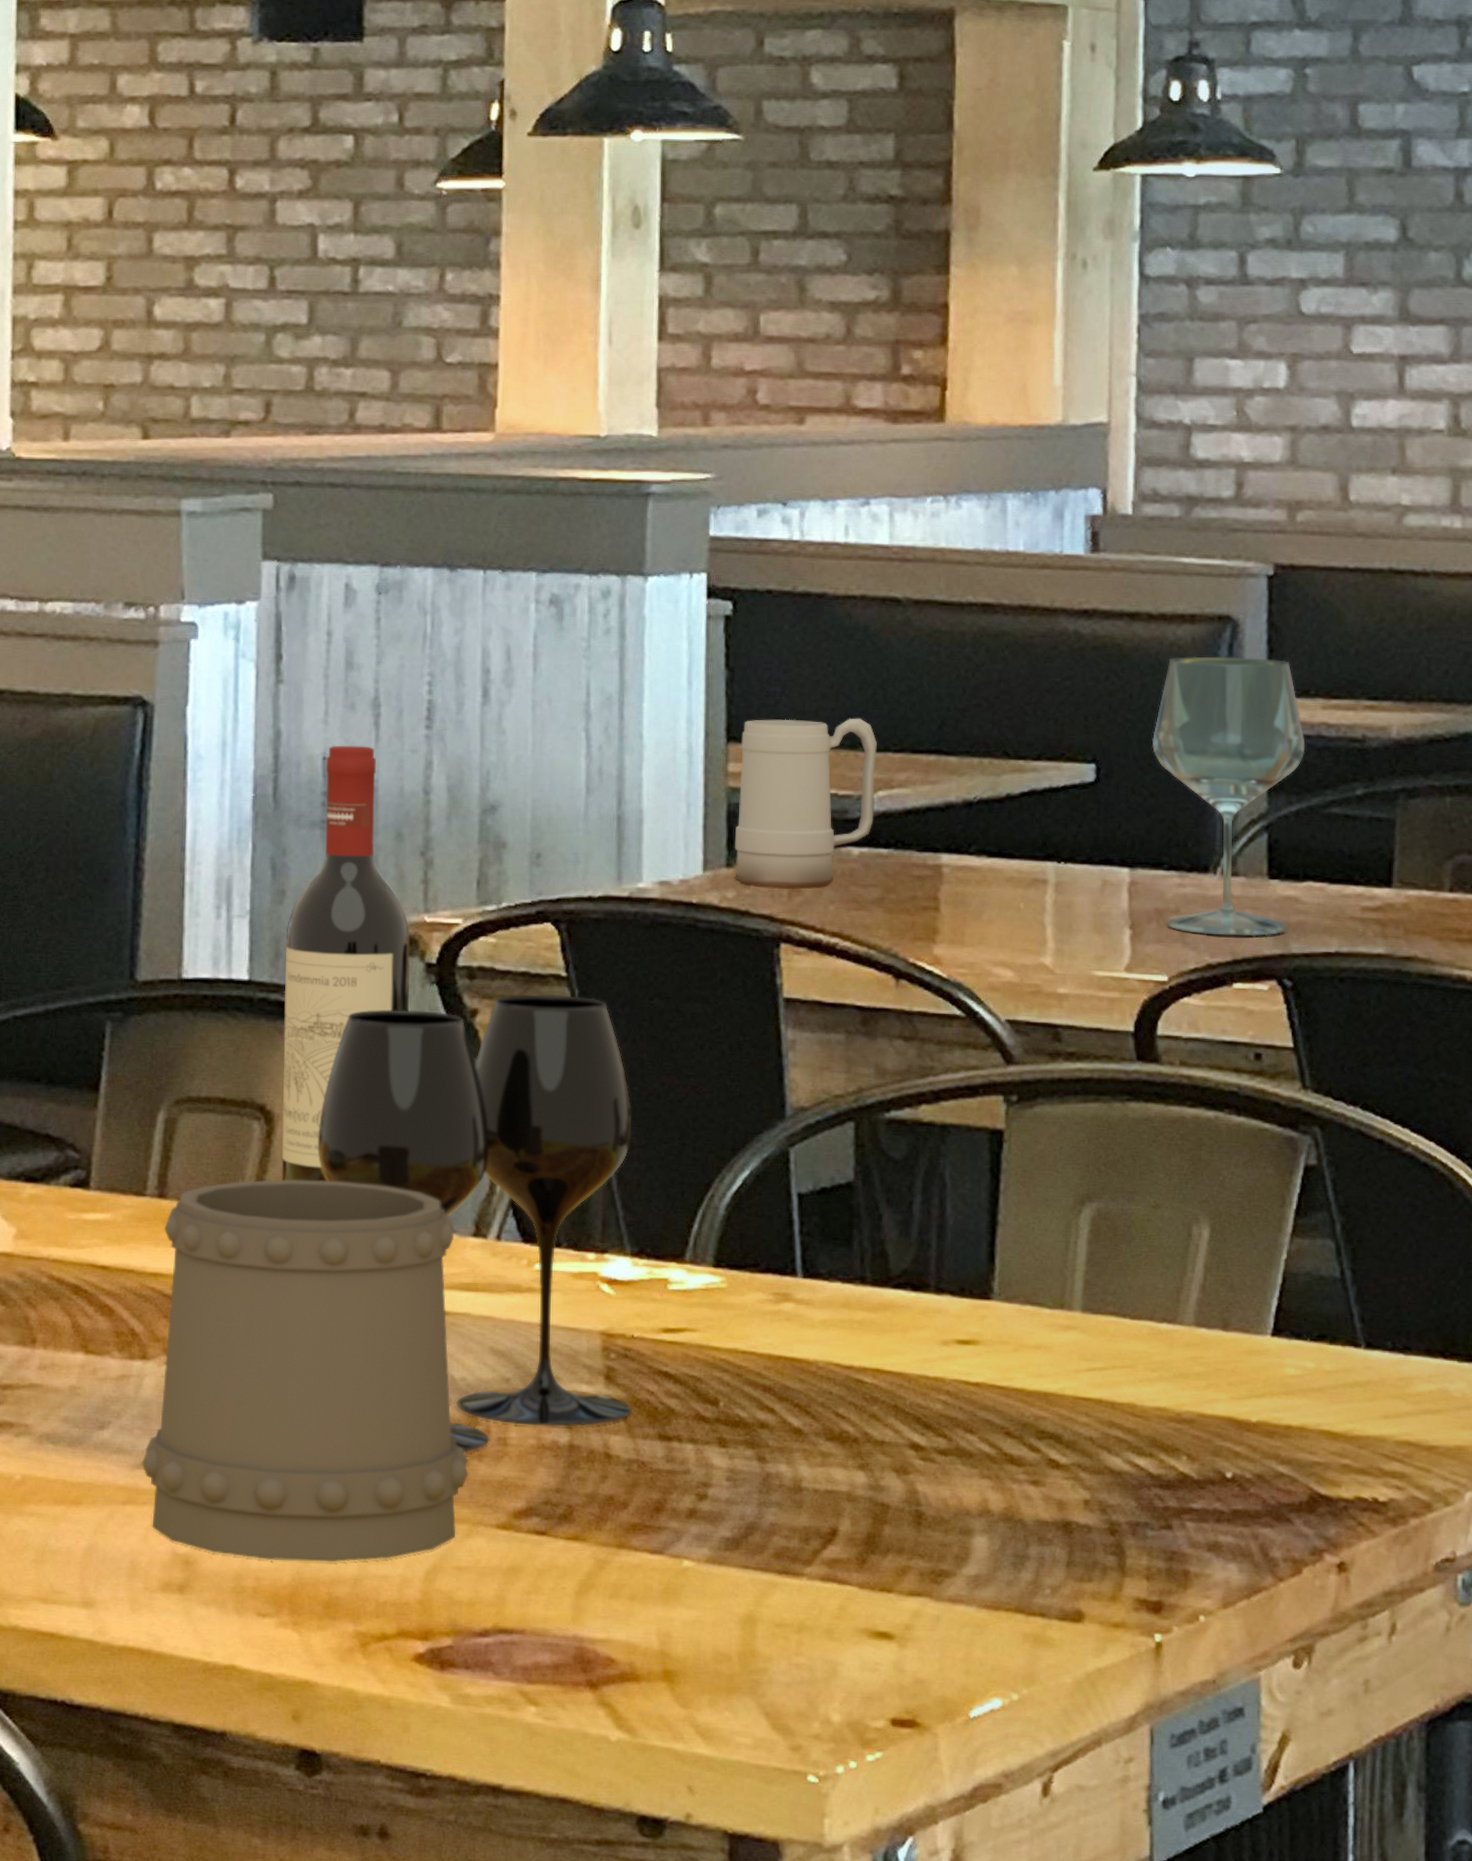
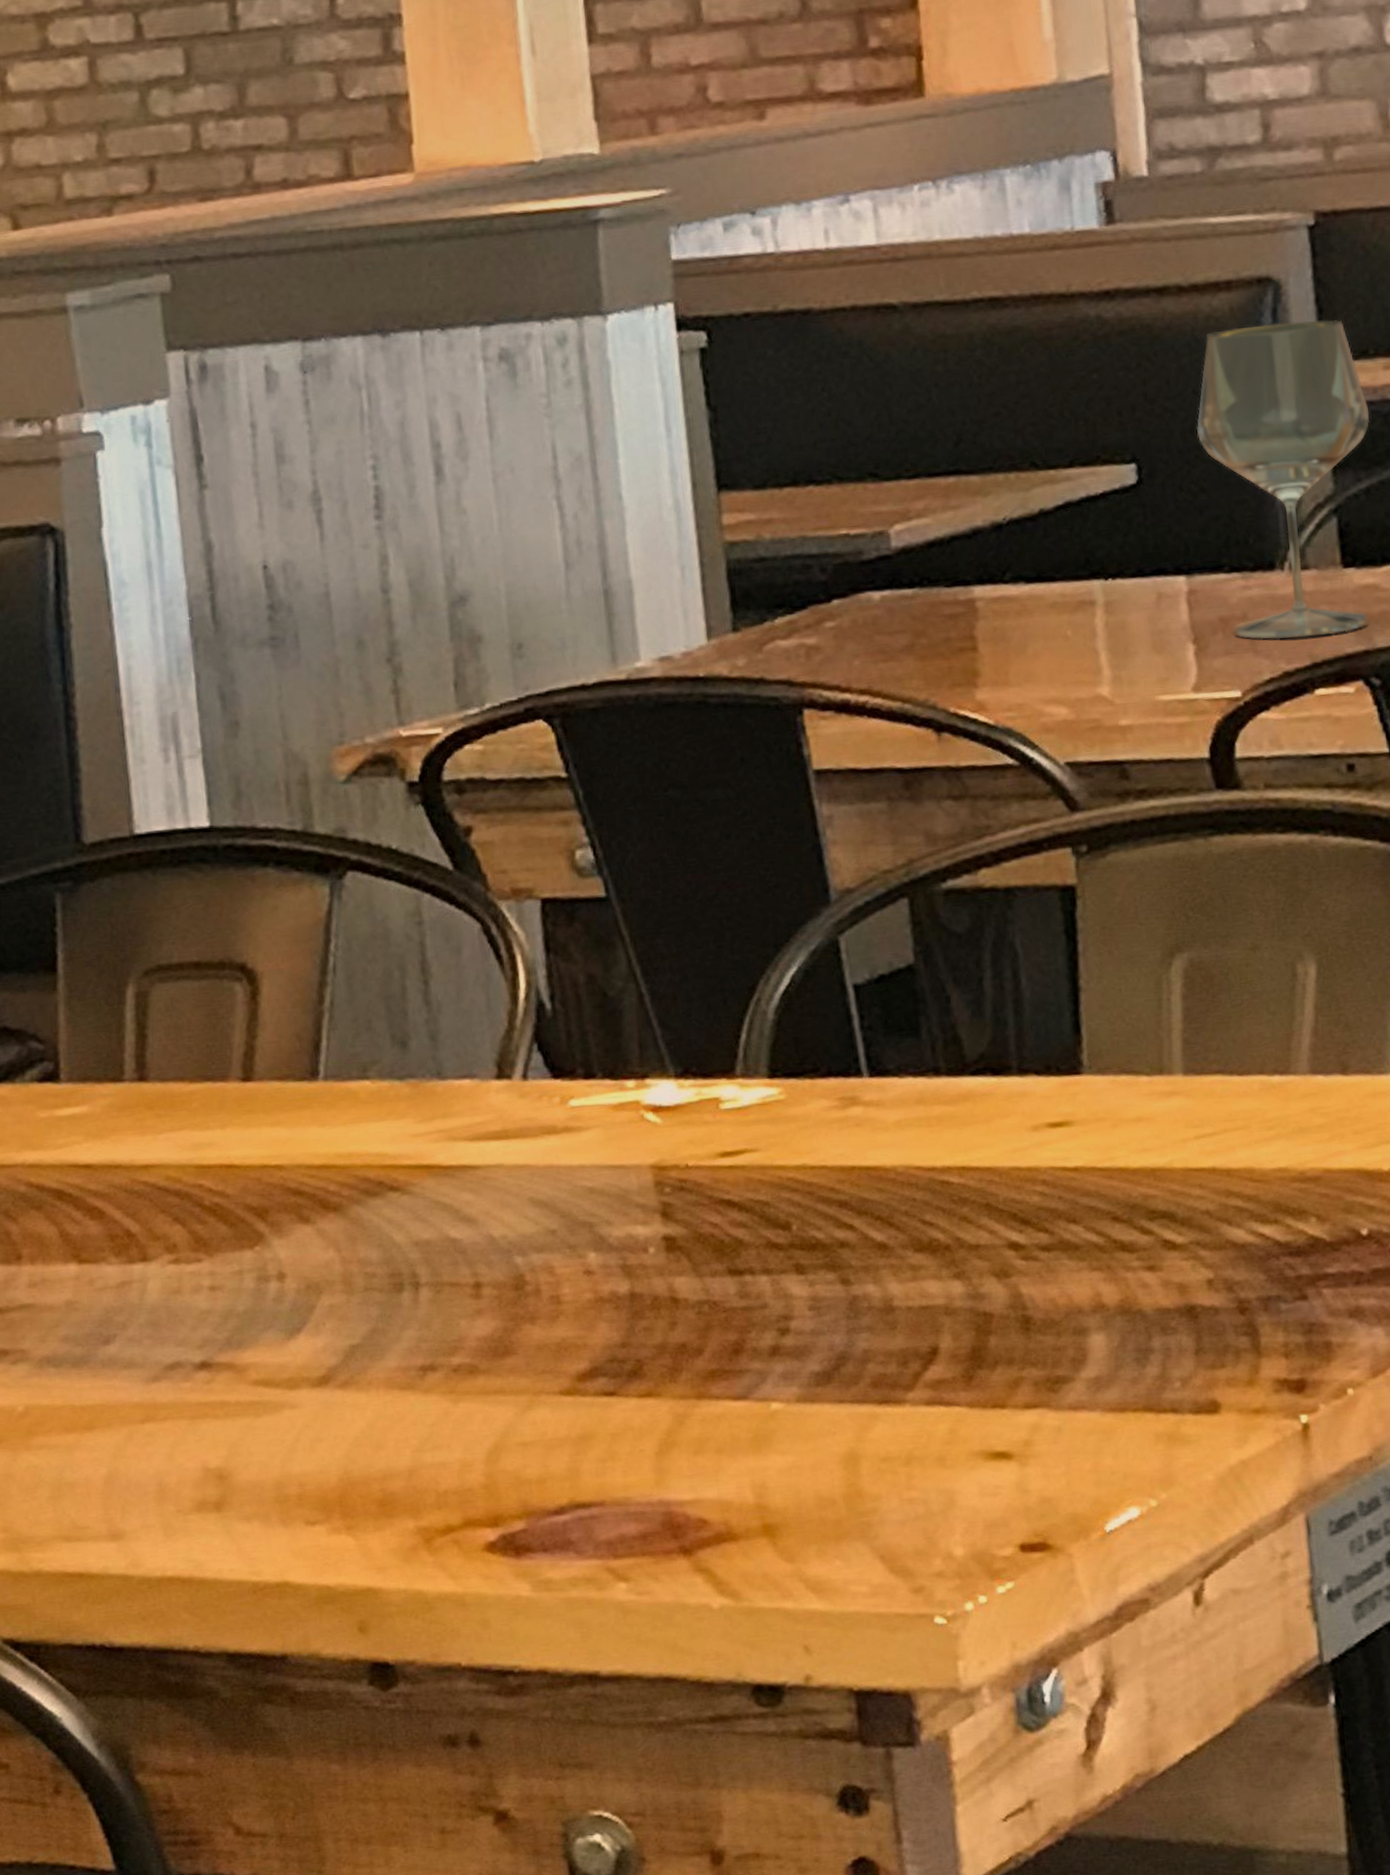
beer mug: present [141,1179,468,1563] -> none [149,1035,522,1463]
wine bottle: present [281,745,411,1182] -> none [245,546,394,1046]
wine glass: present [318,994,633,1453] -> none [309,797,696,1317]
beer mug: present [734,717,877,890] -> none [733,445,893,651]

